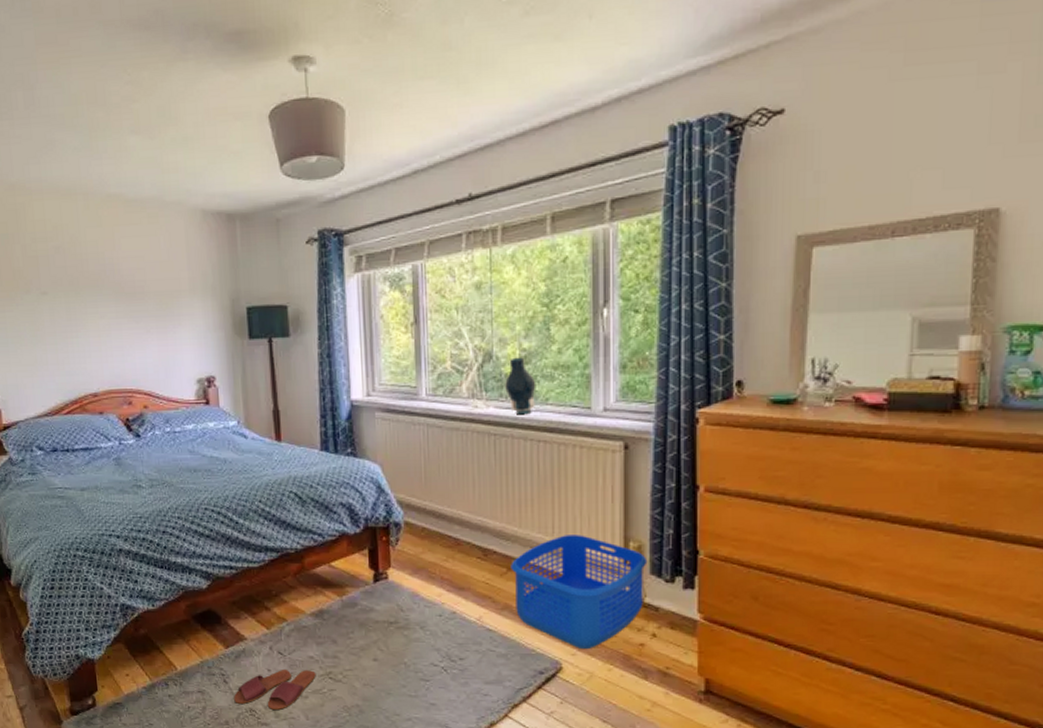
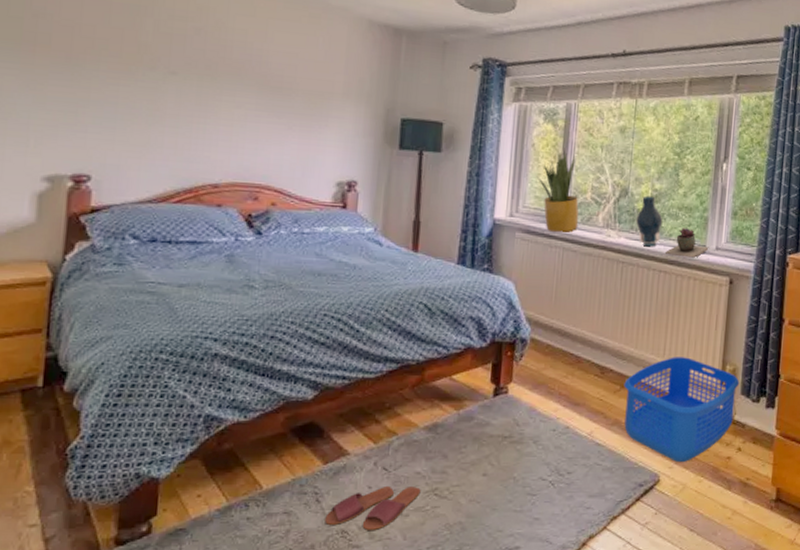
planter: none [389,320,441,409] -> present [536,151,579,233]
succulent plant: none [542,389,595,424] -> present [664,228,709,259]

